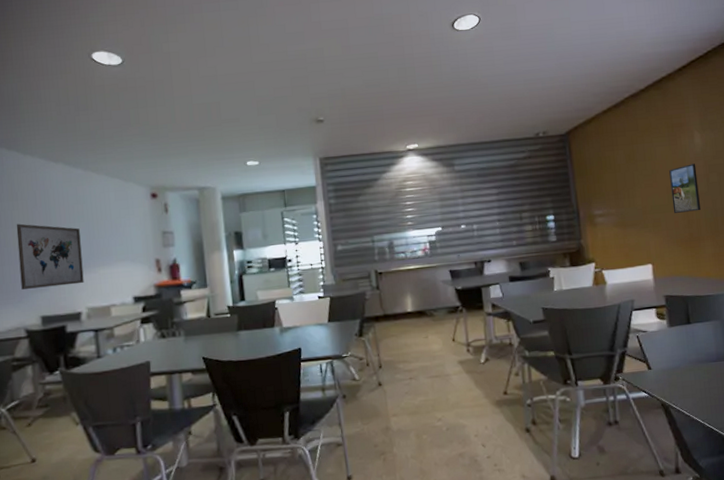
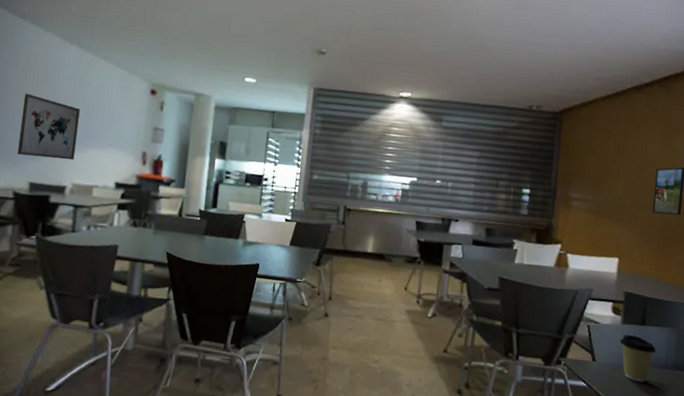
coffee cup: none [670,336,707,380] -> present [619,335,657,382]

